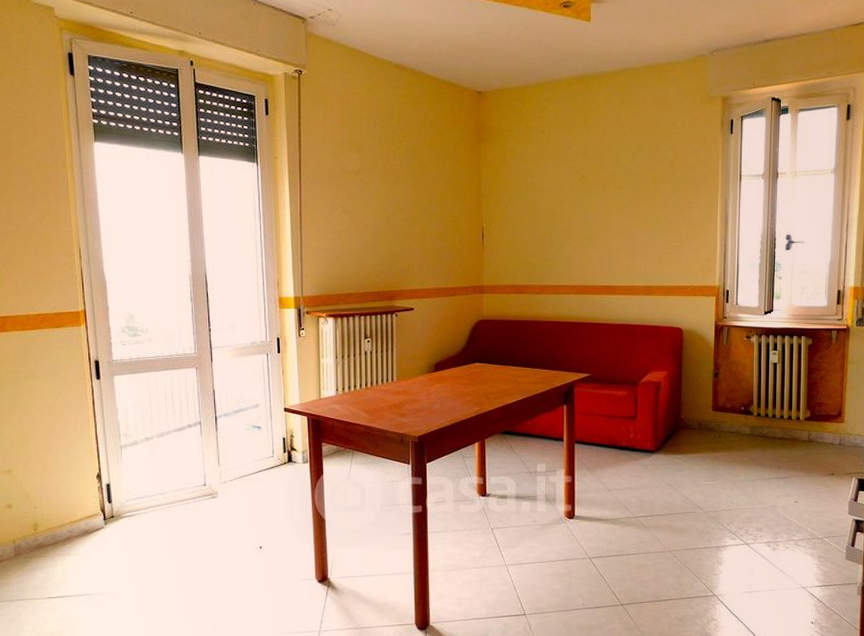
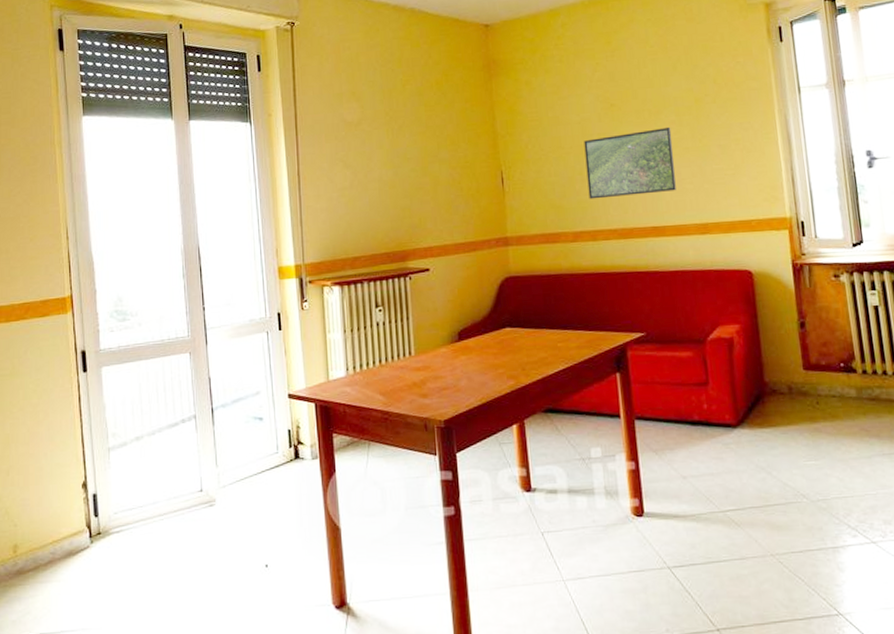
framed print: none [555,200,631,258] -> present [584,126,676,200]

